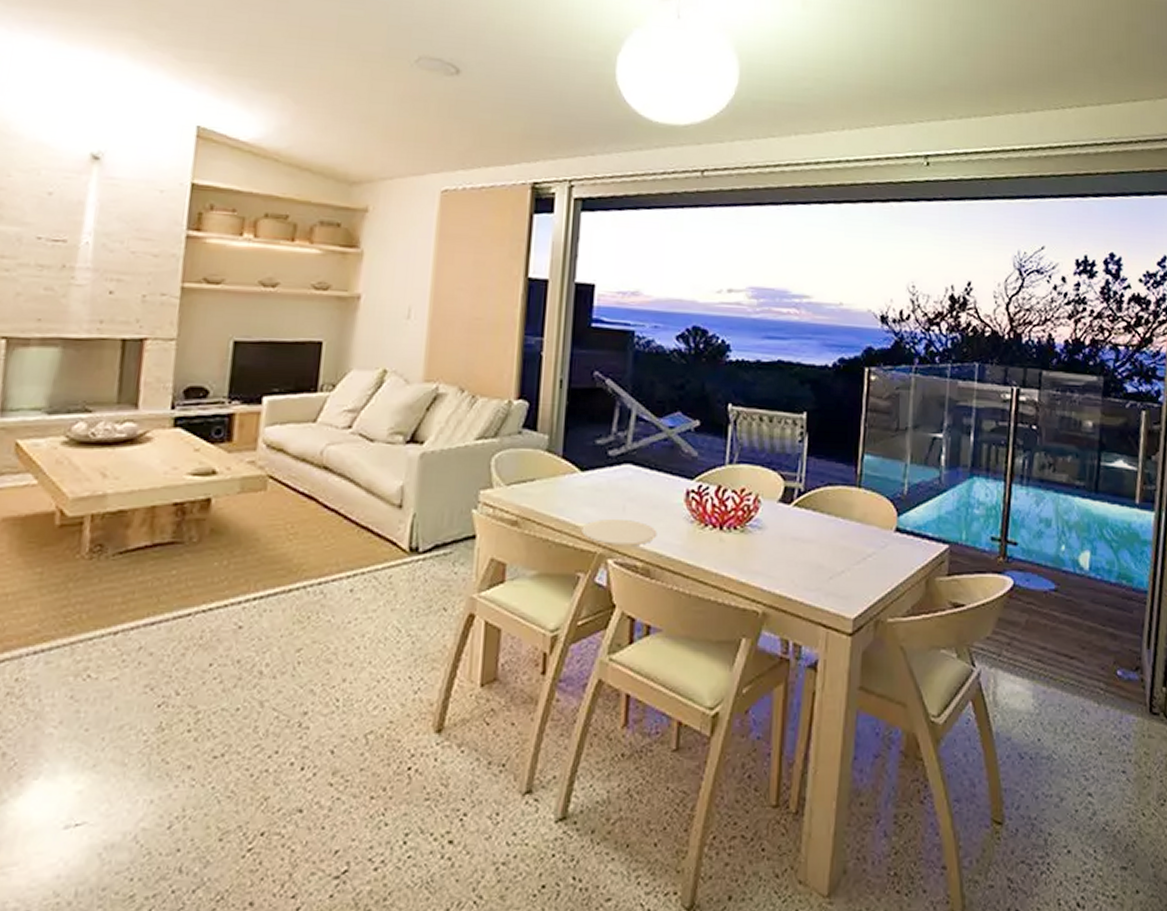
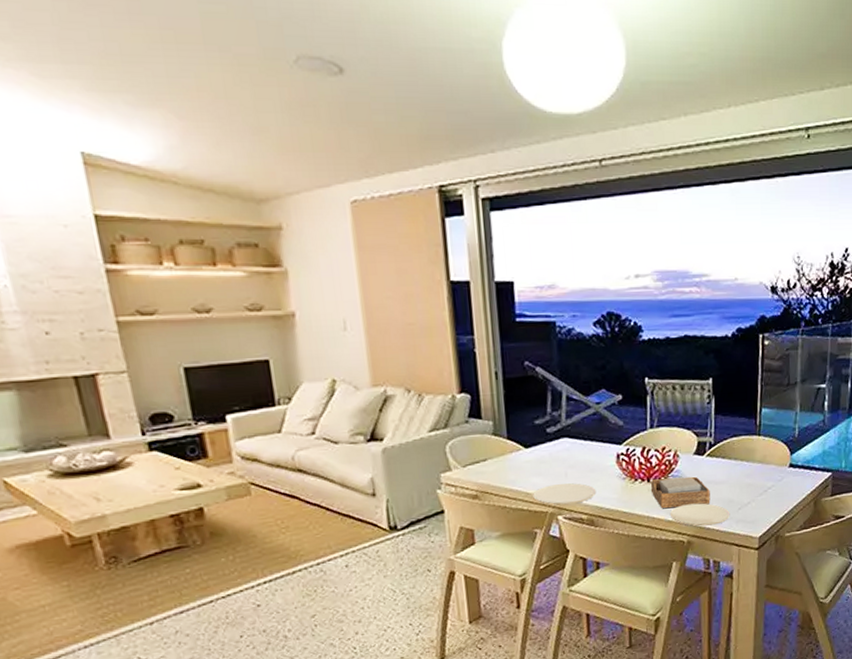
napkin holder: none [722,527,795,568] -> present [650,476,711,509]
plate: none [743,564,819,595] -> present [669,503,730,526]

